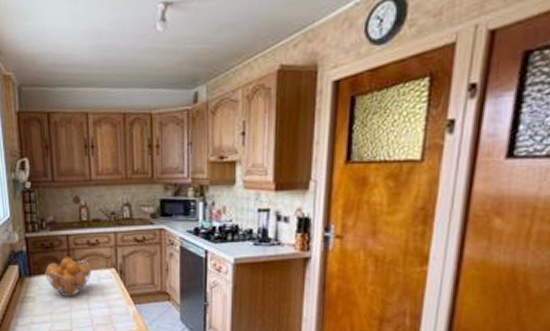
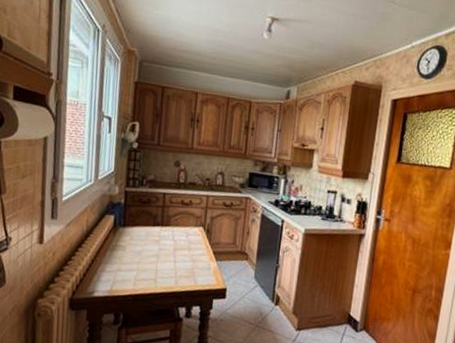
fruit basket: present [44,257,93,296] -> none [138,212,183,249]

